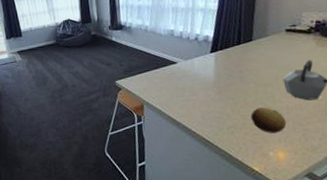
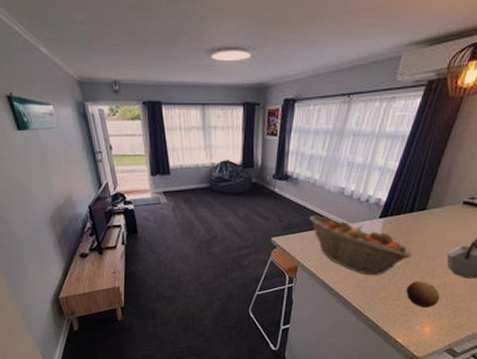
fruit basket: none [146,56,250,107] -> present [309,215,413,275]

